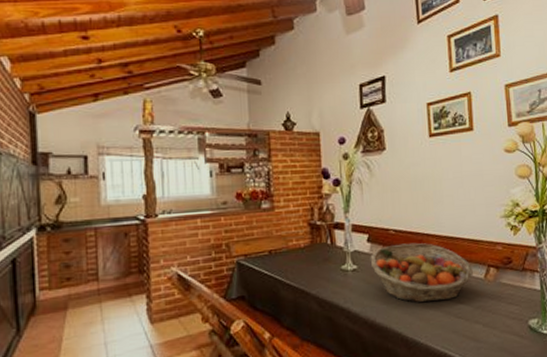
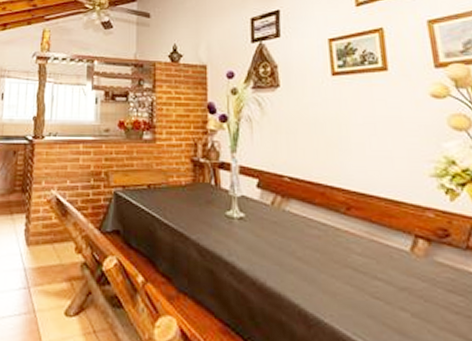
fruit basket: present [370,242,474,303] -> none [260,194,396,273]

